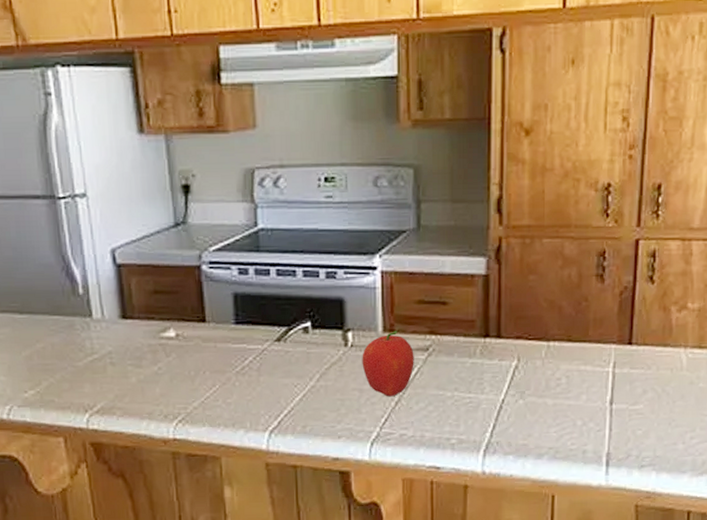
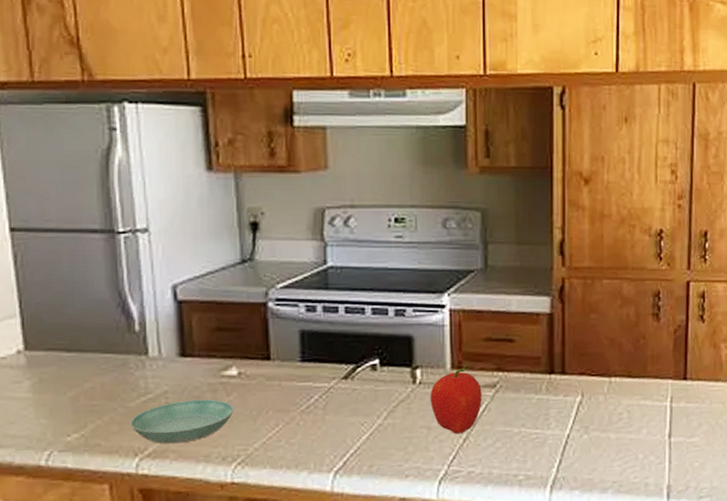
saucer: none [78,359,174,401] -> present [129,399,234,444]

